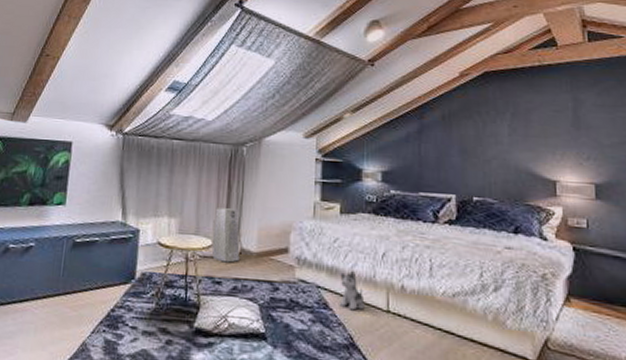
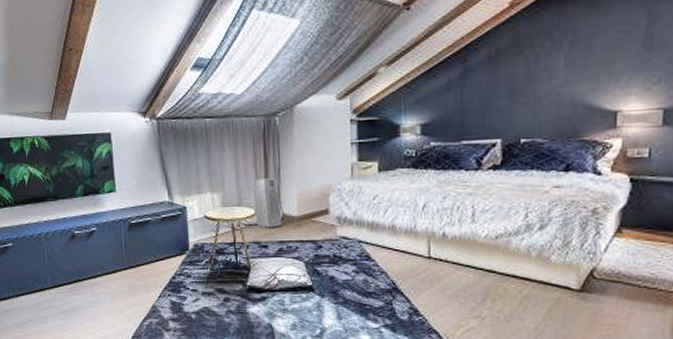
plush toy: present [339,271,365,311] -> none [380,224,406,260]

